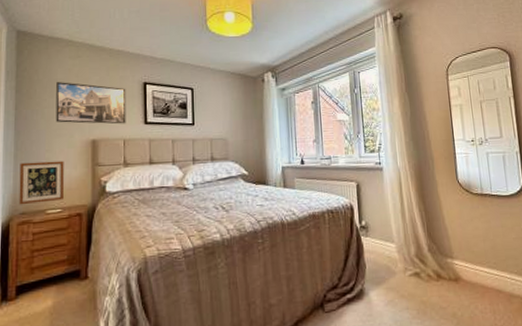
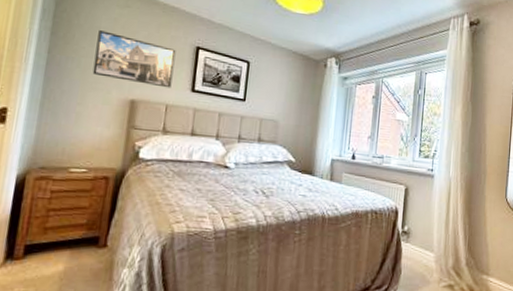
picture frame: present [19,160,64,205] -> none [39,112,97,160]

